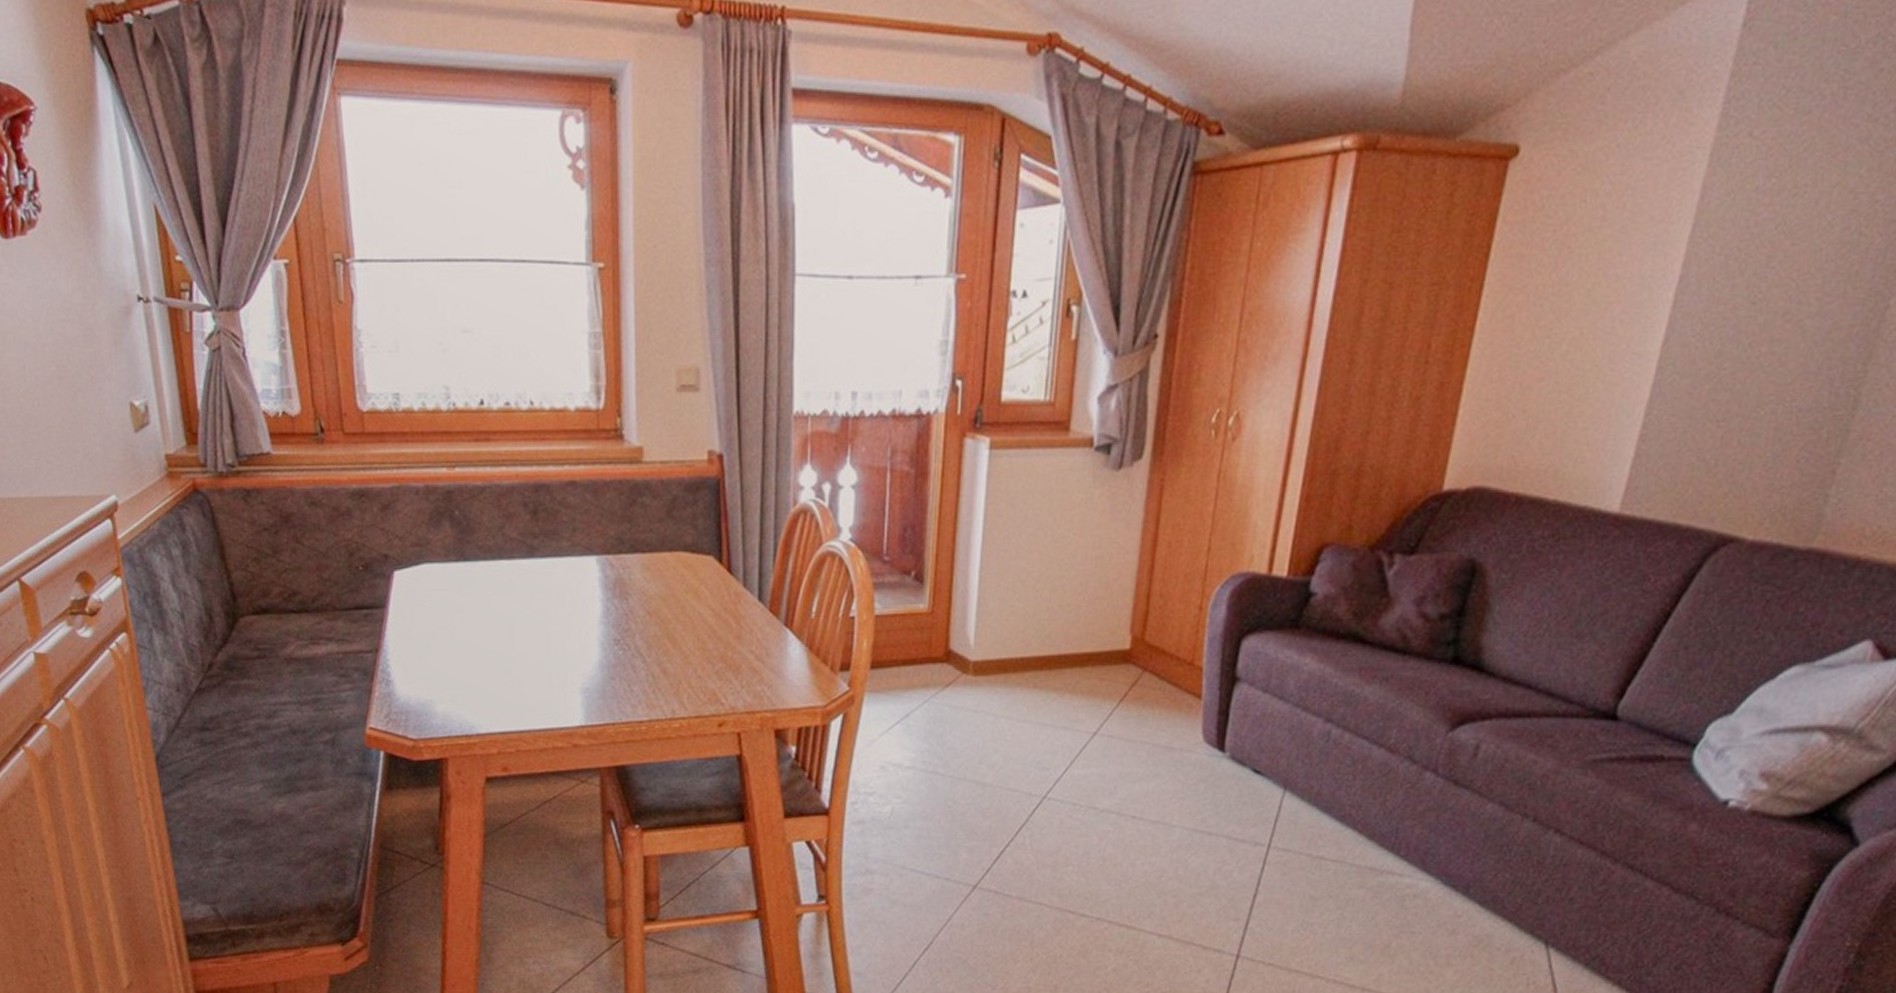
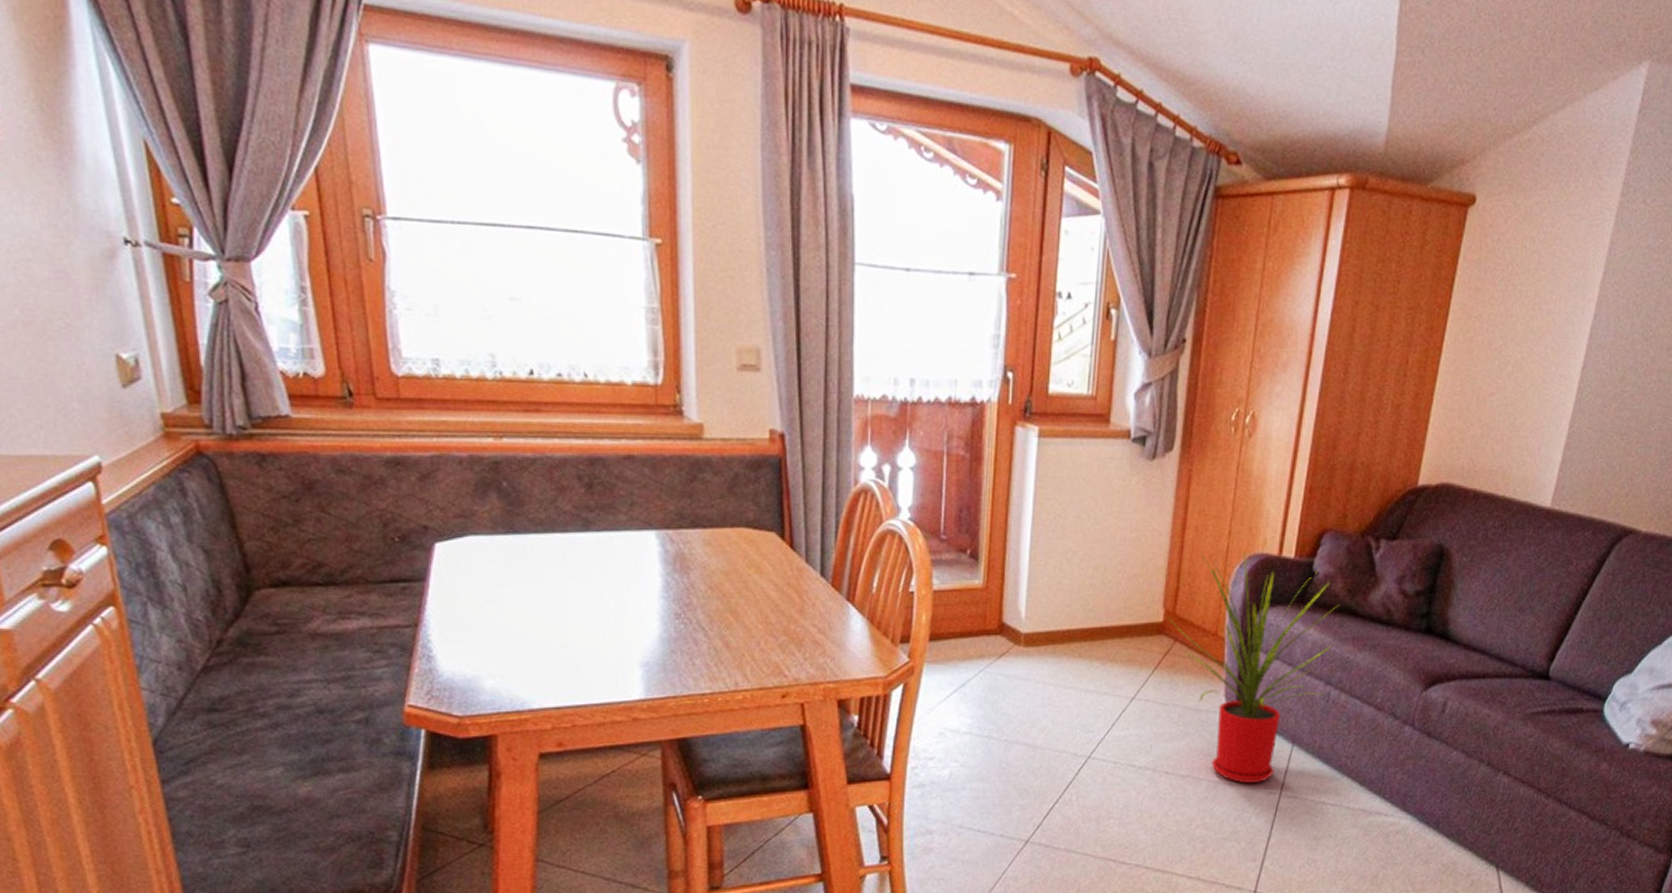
house plant: none [1134,570,1344,833] -> present [1167,551,1340,784]

